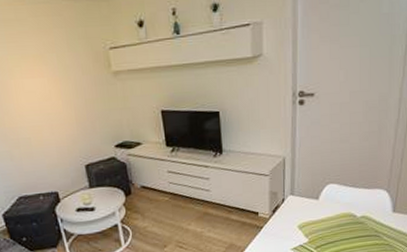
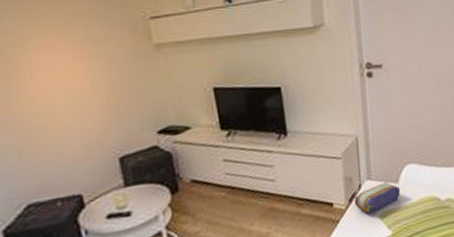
pencil case: none [277,198,320,223] -> present [354,182,401,214]

